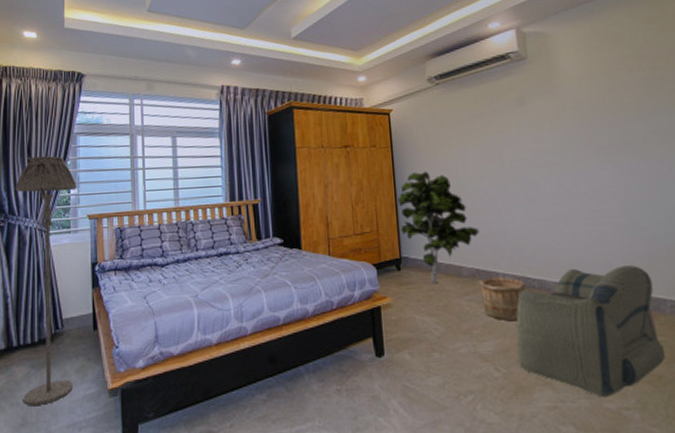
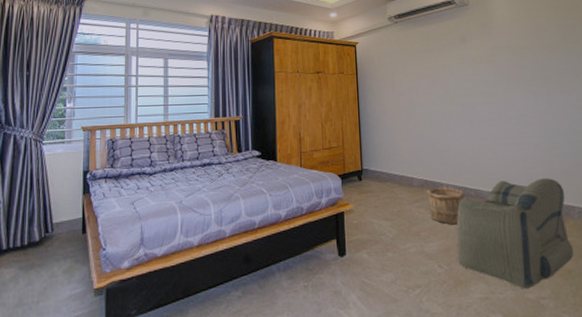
floor lamp: present [15,156,77,405] -> none [9,72,73,305]
indoor plant: present [398,172,479,284] -> none [361,96,428,193]

